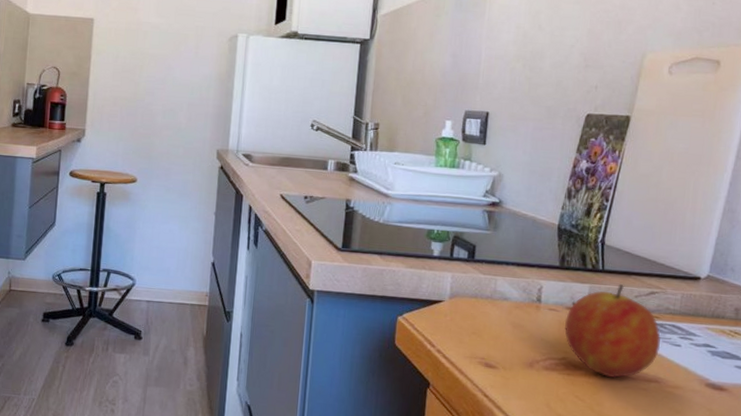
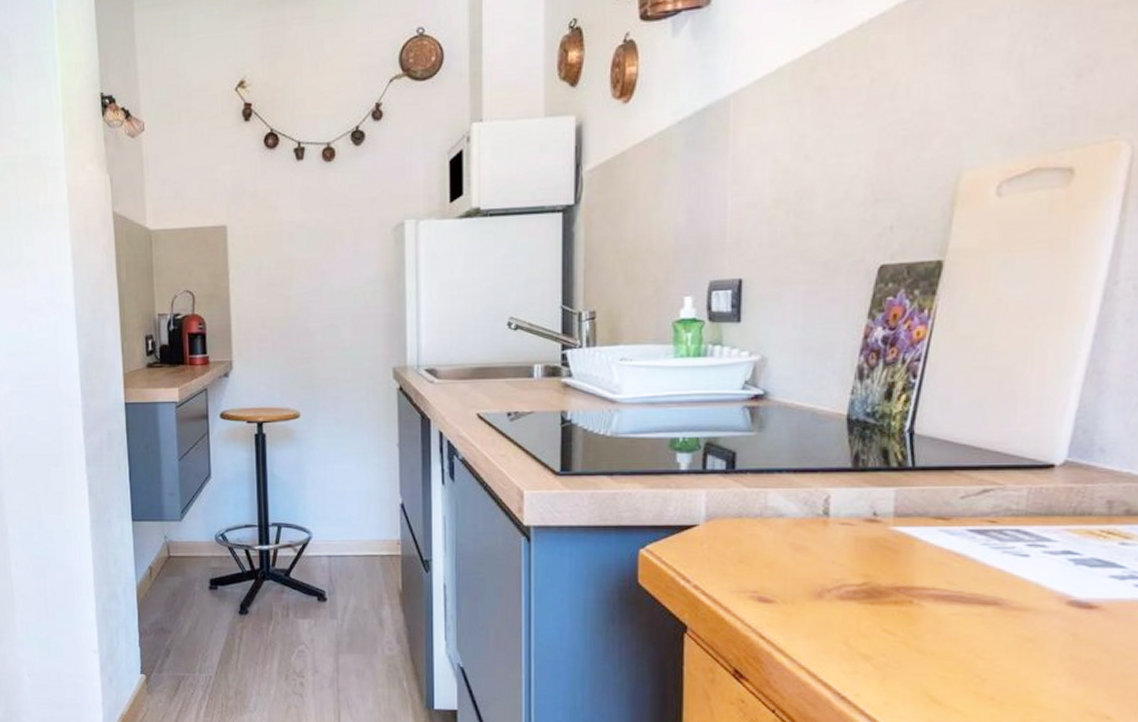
fruit: present [564,284,661,378] -> none [863,484,1000,604]

